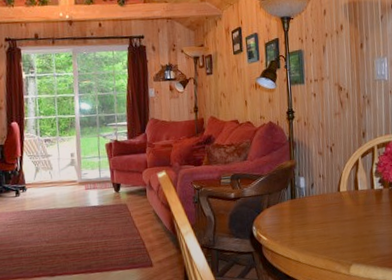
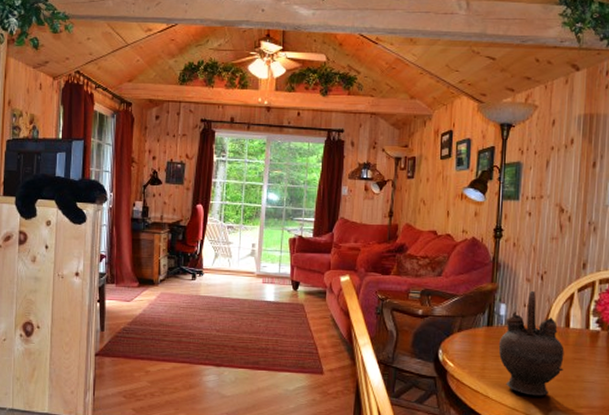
teapot: none [302,162,358,255] -> present [498,290,565,396]

